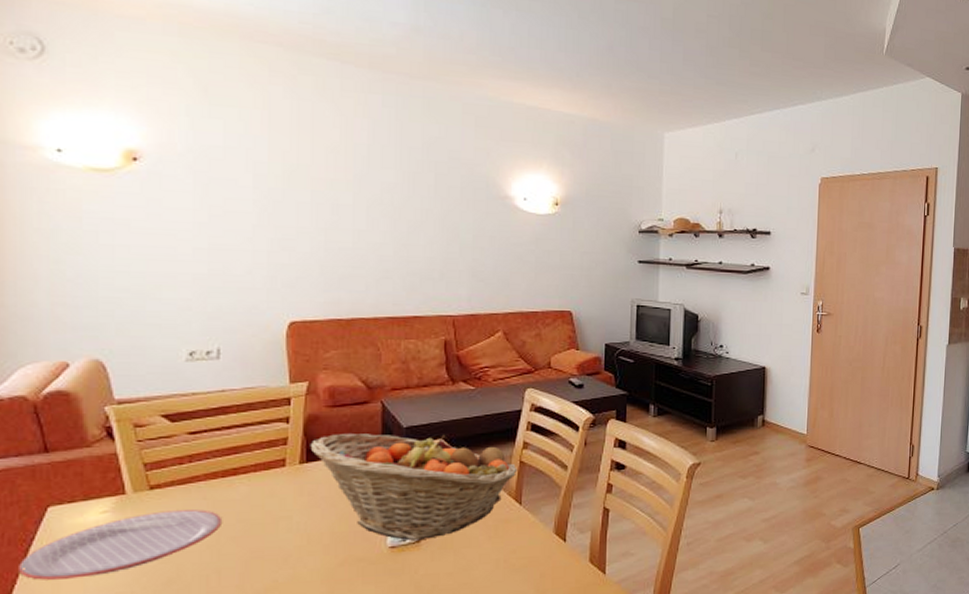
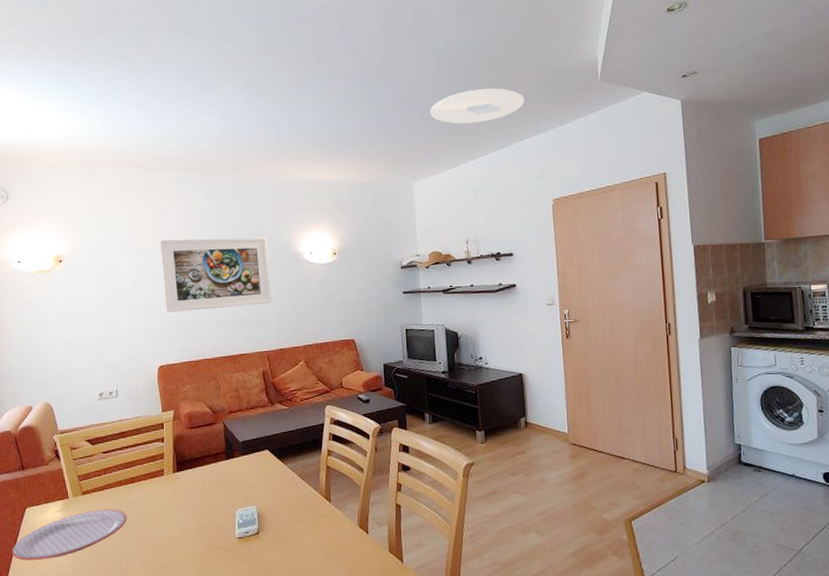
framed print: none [305,152,466,256] -> present [160,237,272,313]
fruit basket: present [310,434,518,541] -> none [178,446,325,533]
ceiling light: none [693,35,803,77] -> present [429,88,524,124]

